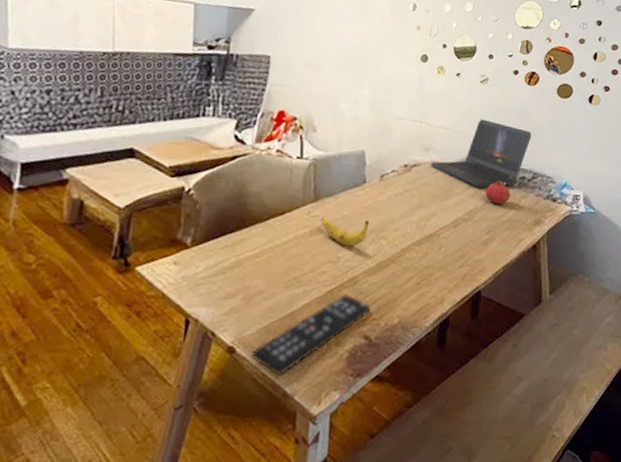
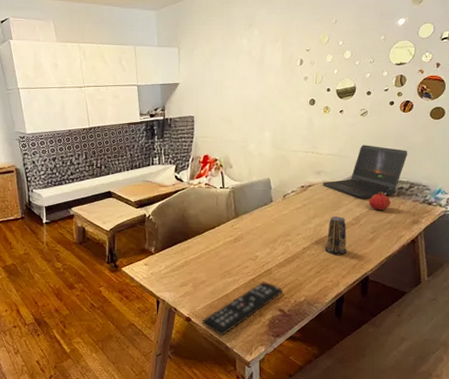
banana: present [320,217,370,247] -> none [241,228,277,248]
candle: none [429,208,457,262] -> present [325,216,347,256]

